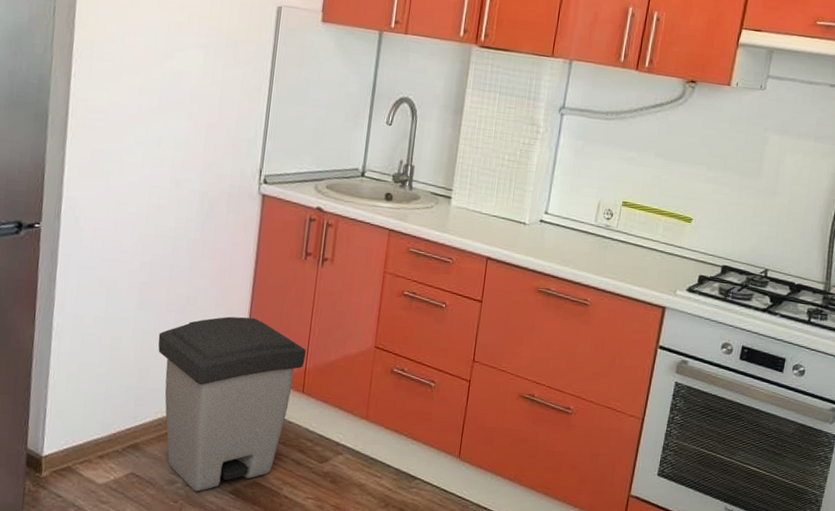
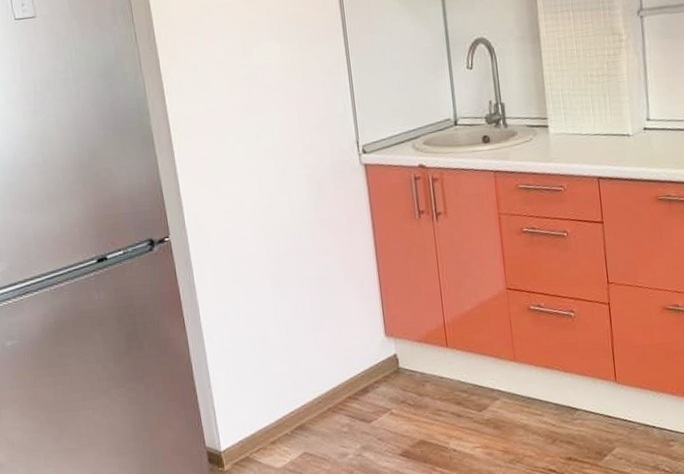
trash can: present [158,316,306,492] -> none [299,284,442,460]

